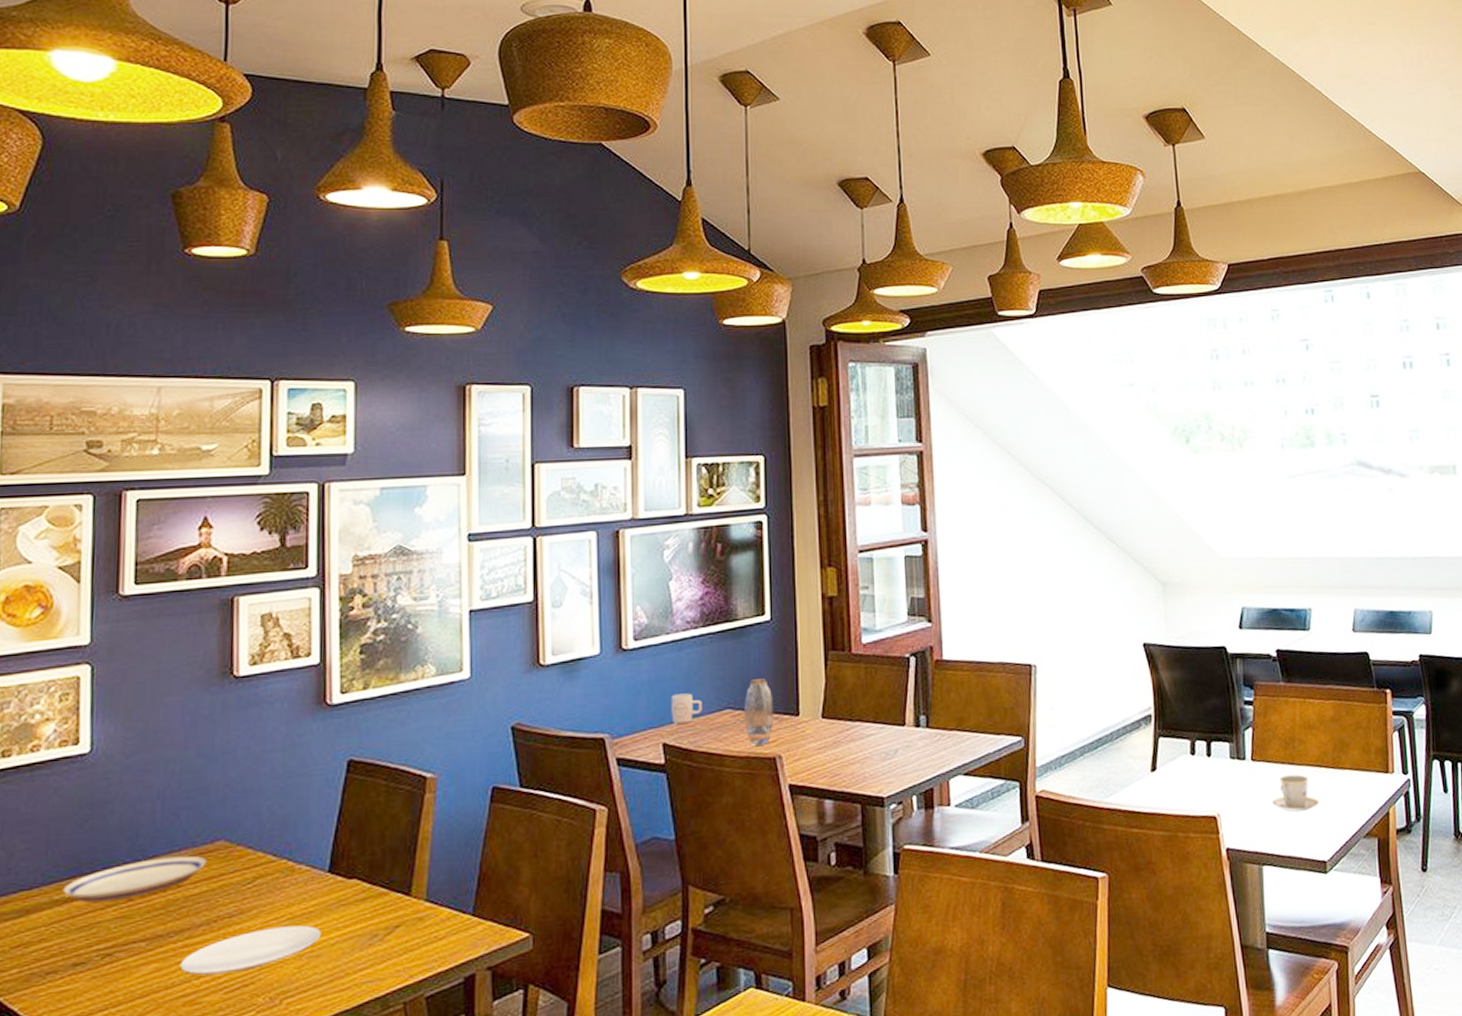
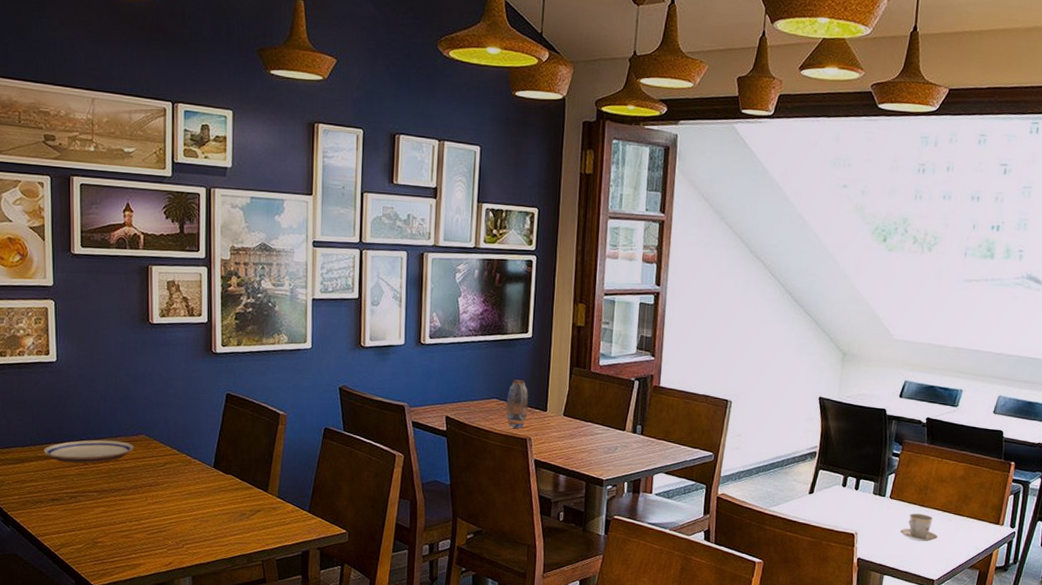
plate: present [180,925,321,976] -> none [119,497,209,523]
mug: present [671,693,702,724] -> none [453,382,476,404]

